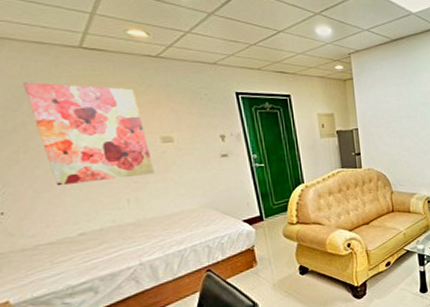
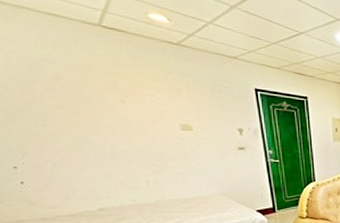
wall art: present [23,82,155,186] -> none [40,55,174,162]

